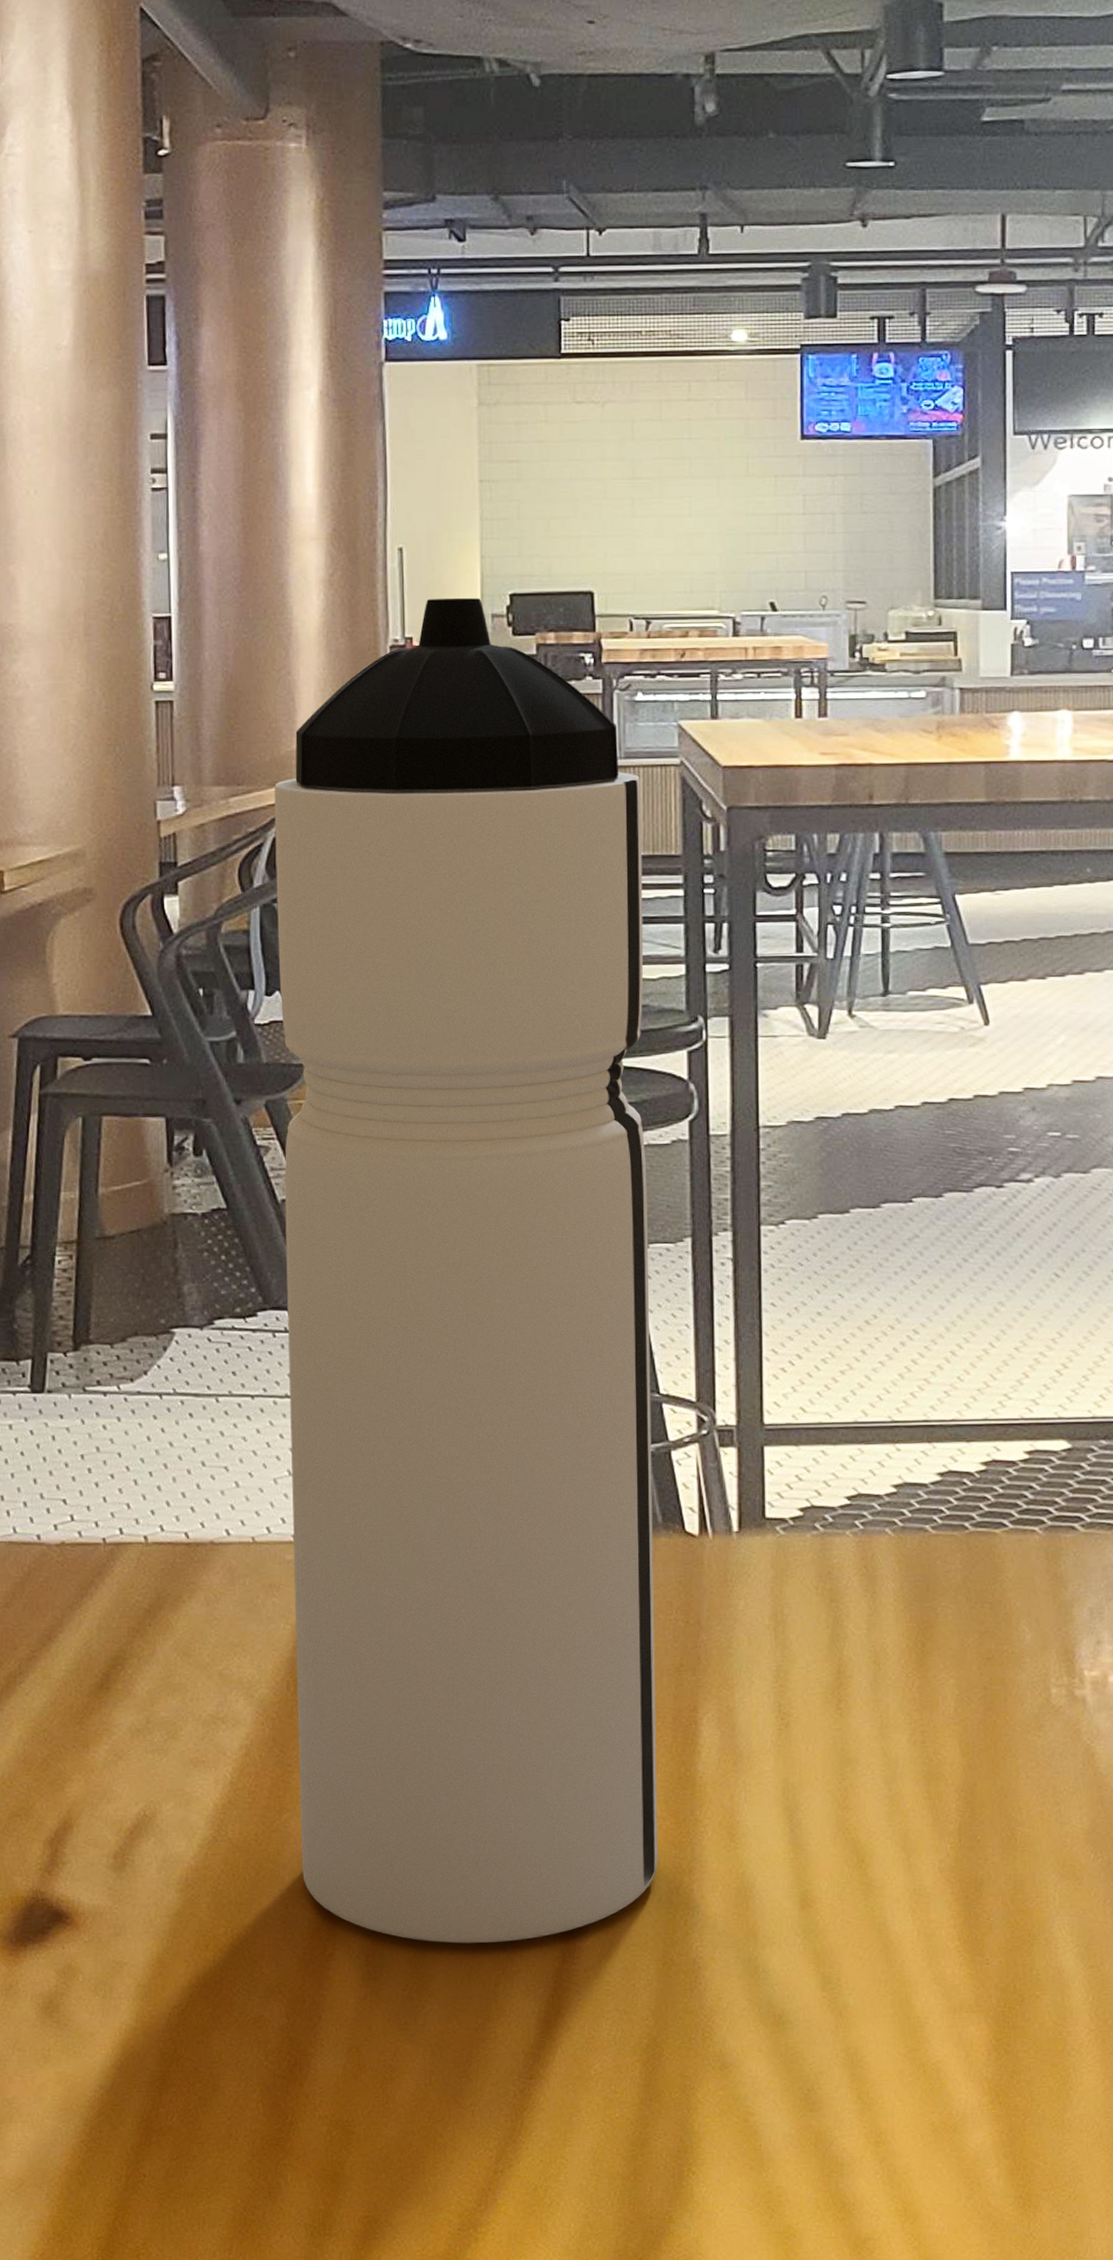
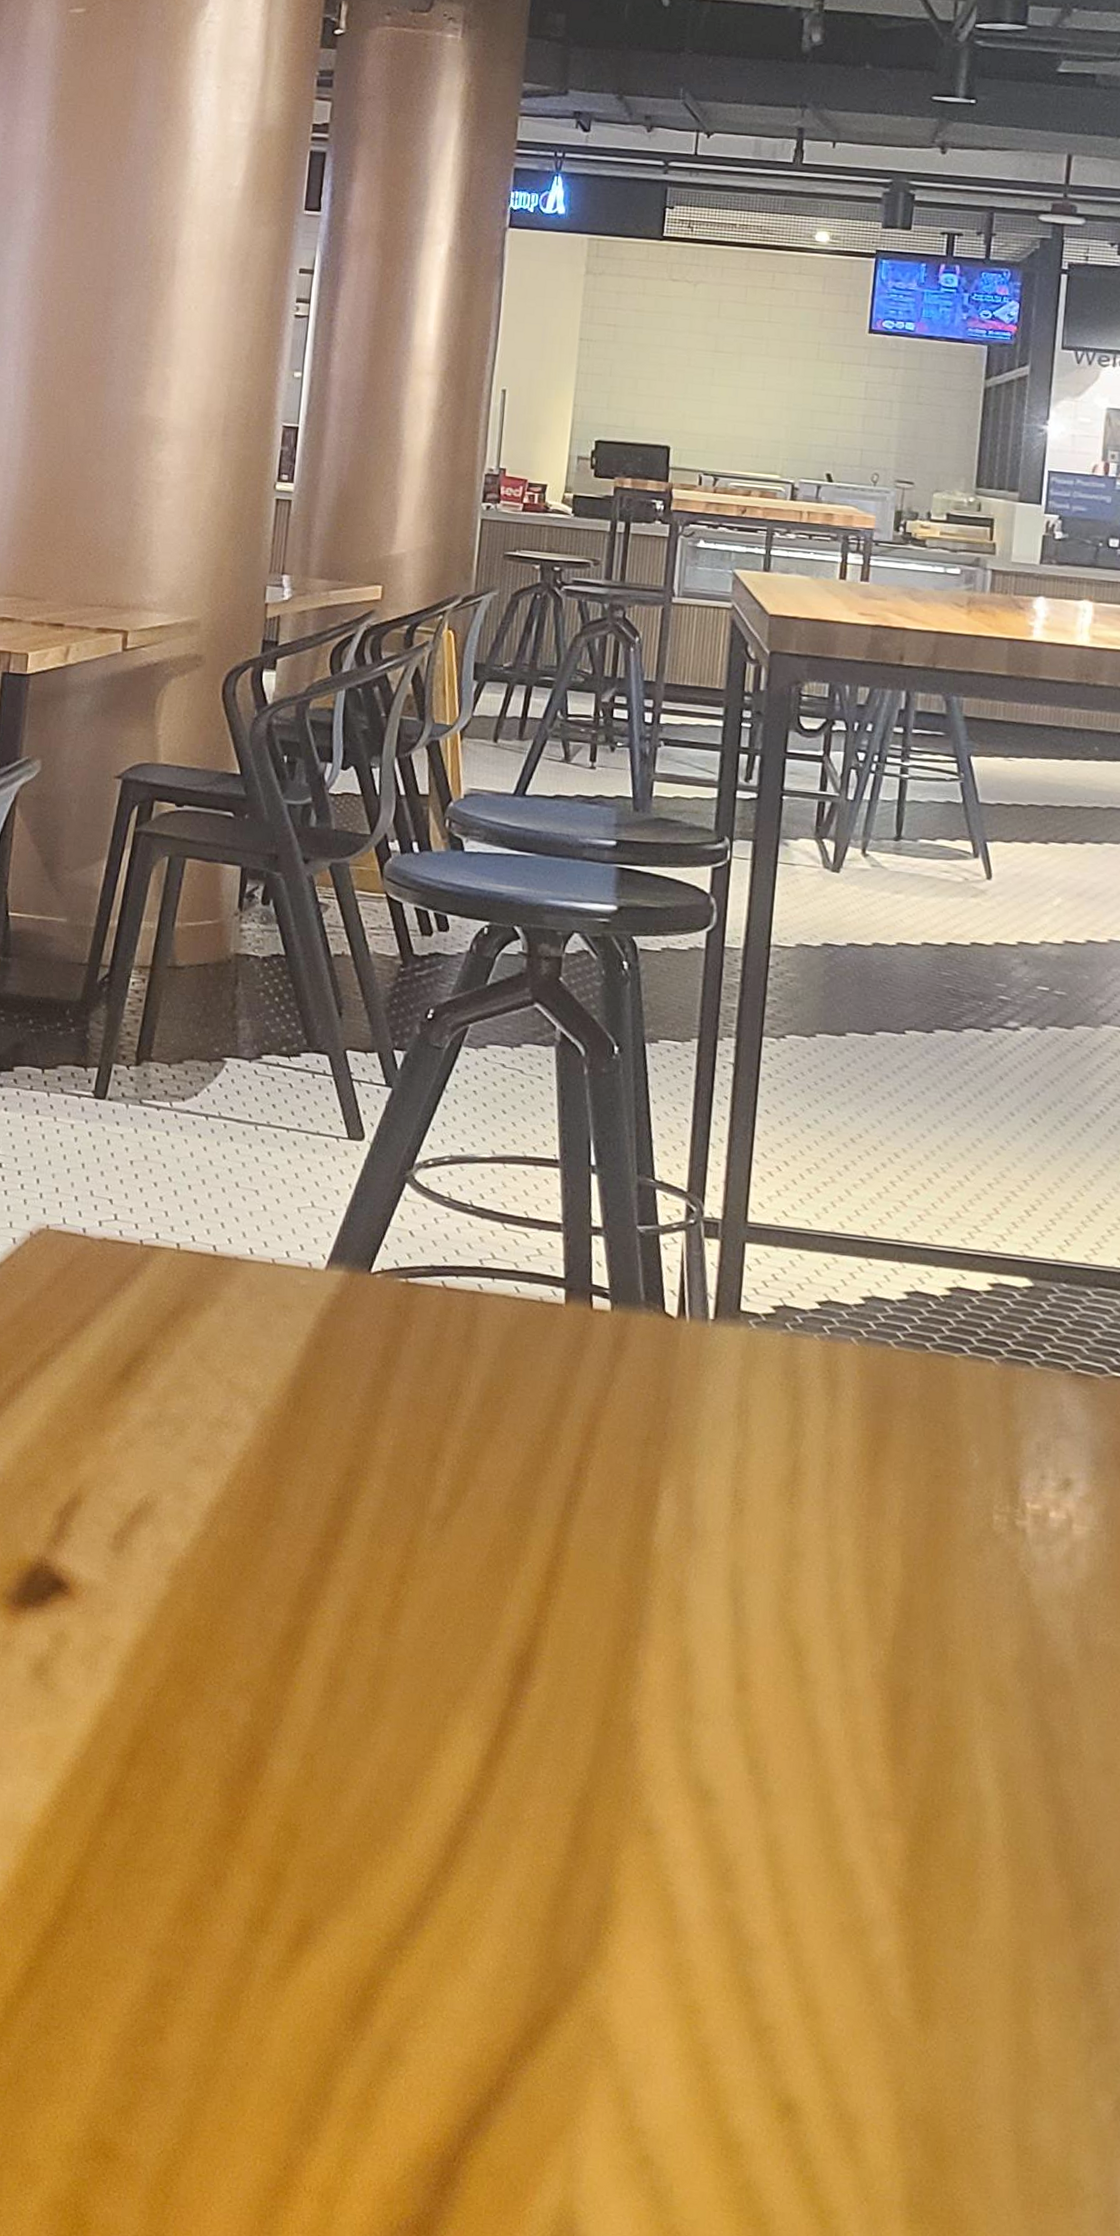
water bottle: present [274,598,658,1944] -> none [281,437,695,1678]

